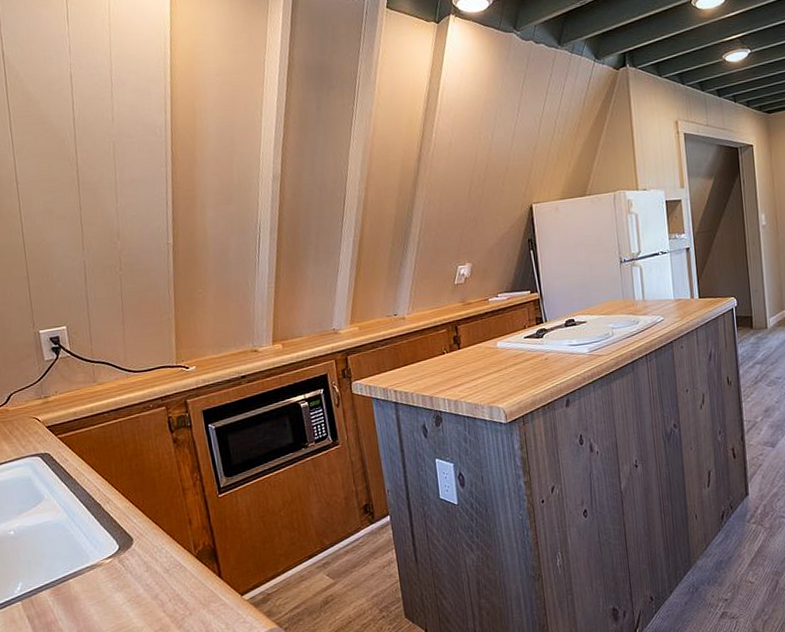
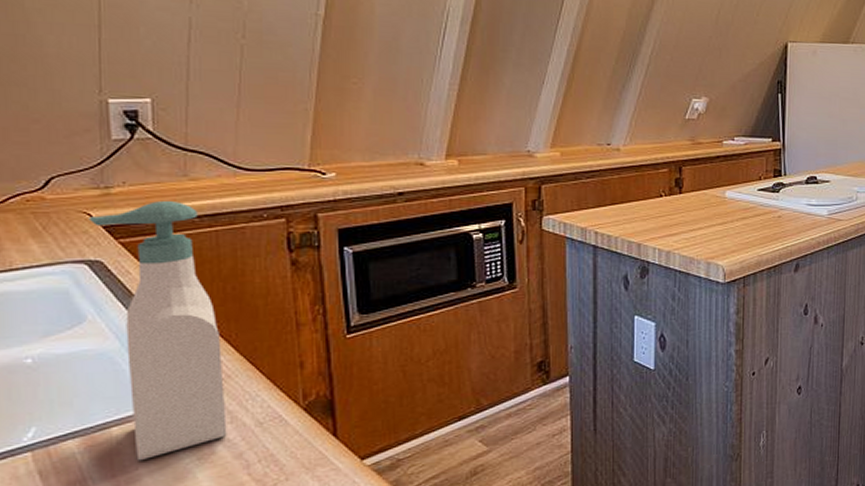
soap bottle: none [37,401,146,605] -> present [88,200,227,461]

